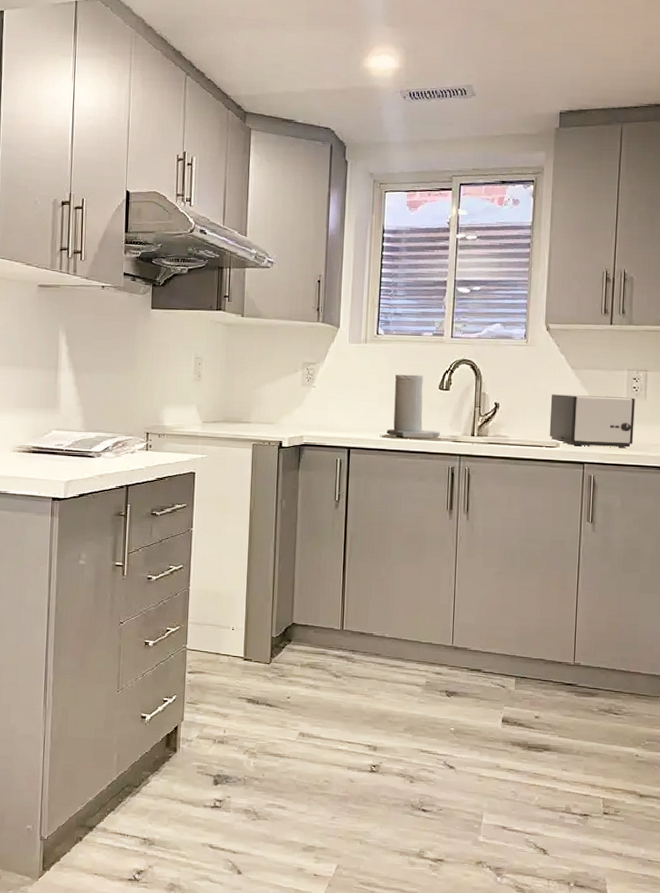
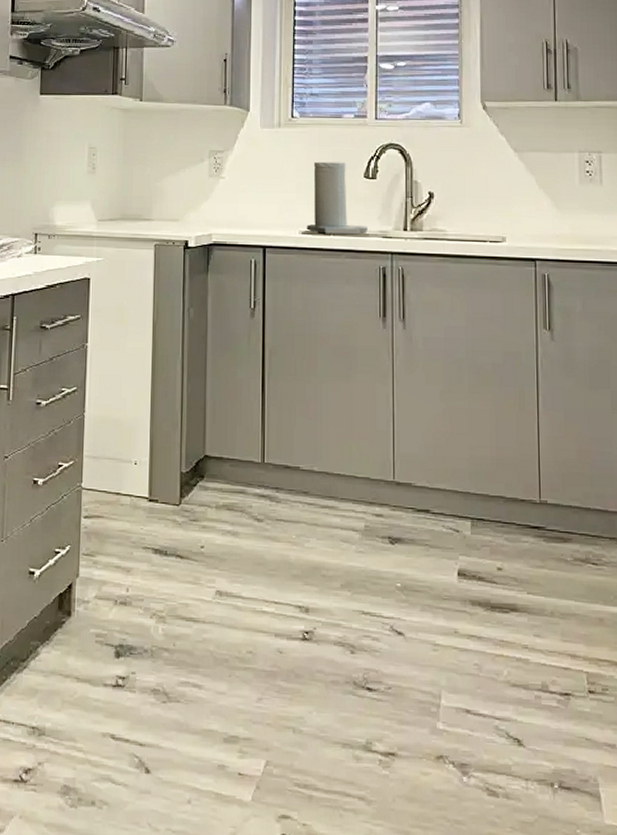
toaster: present [549,394,635,448] -> none [492,181,591,241]

